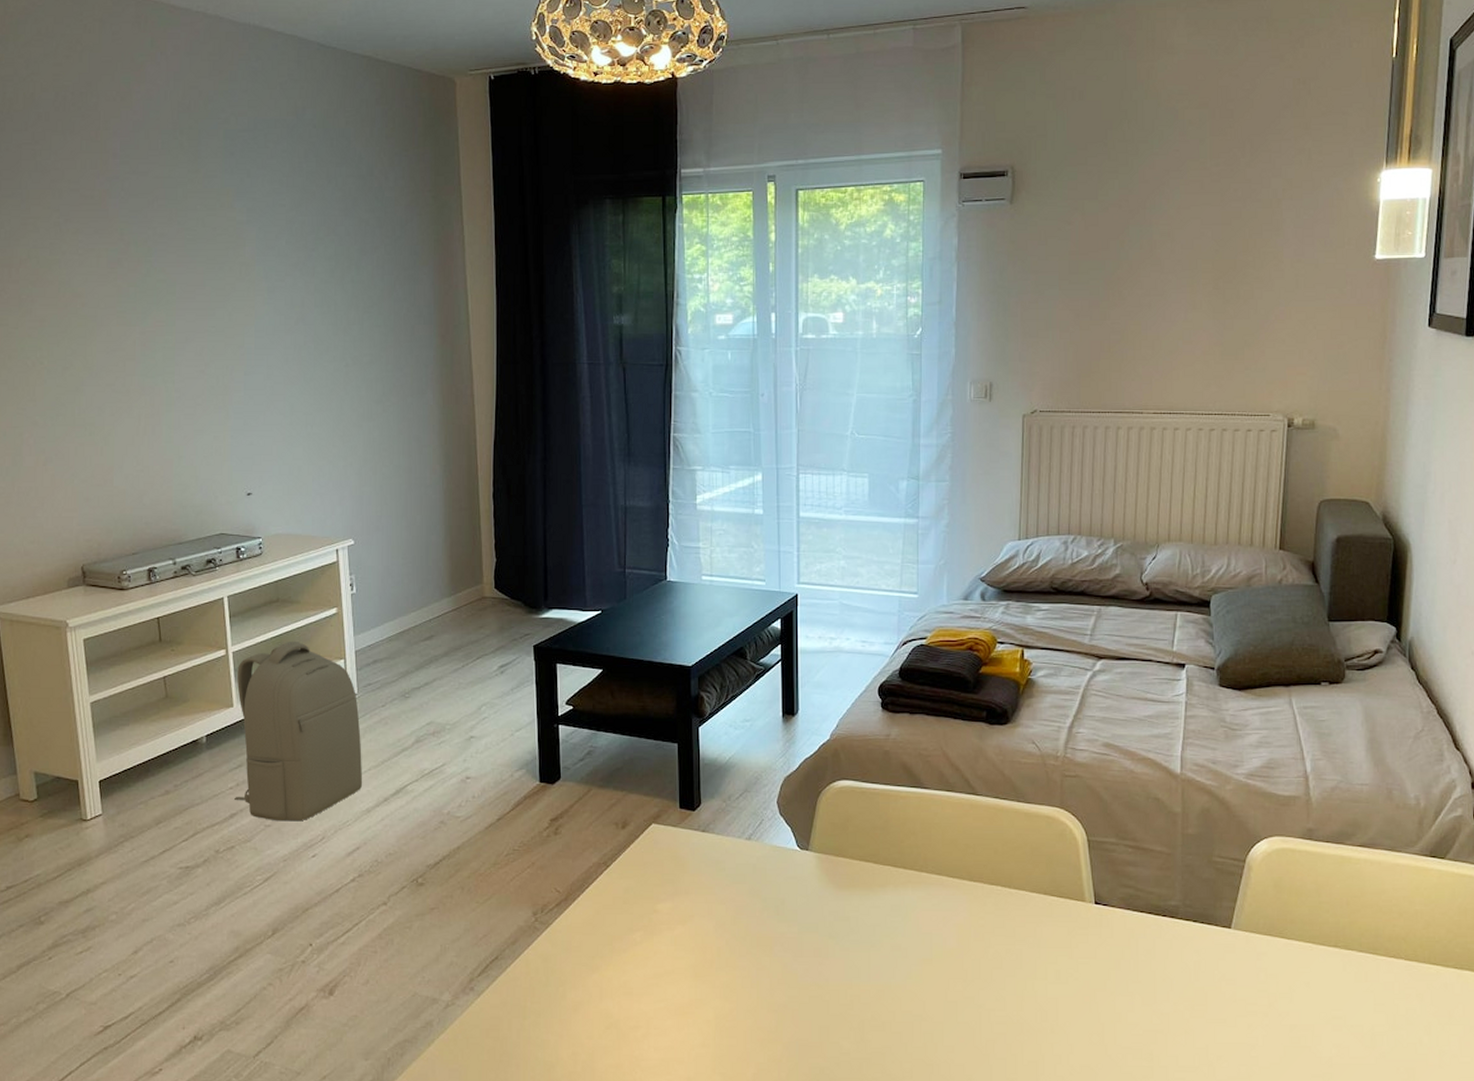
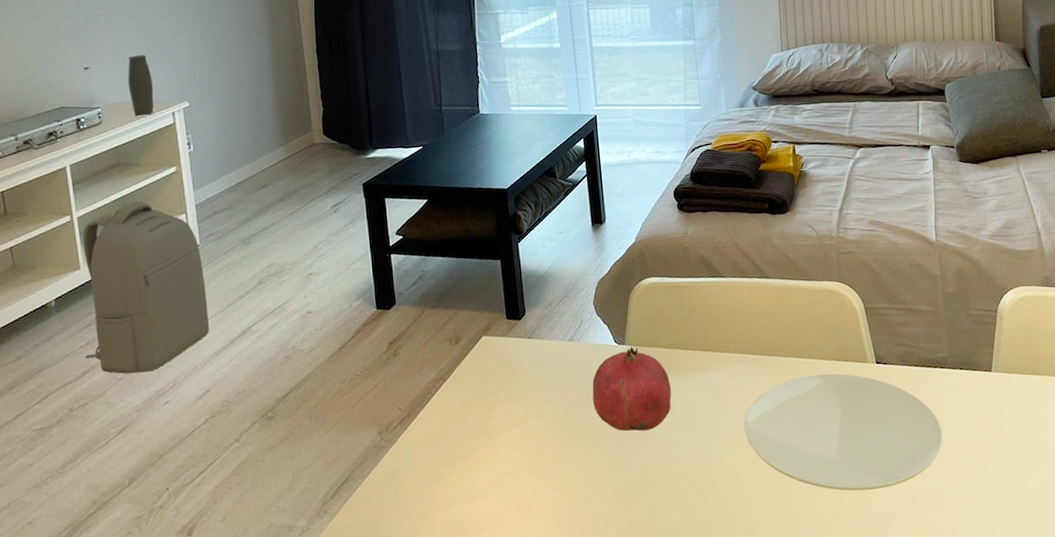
vase: none [292,484,317,552] -> present [128,54,154,118]
fruit: none [768,853,857,946] -> present [592,347,672,431]
plate: none [935,908,1165,1041] -> present [744,373,943,491]

